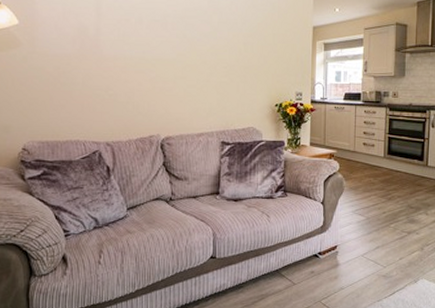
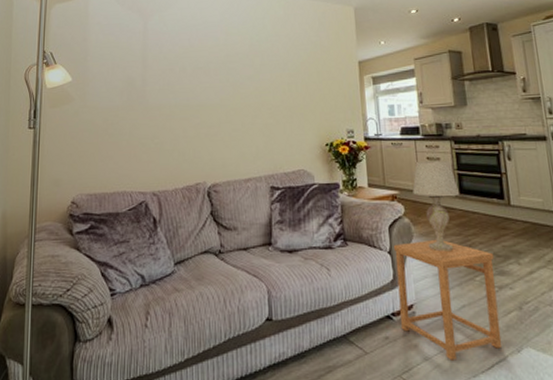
side table: none [326,192,408,289] -> present [393,239,503,360]
table lamp: none [348,124,387,203] -> present [412,160,459,252]

